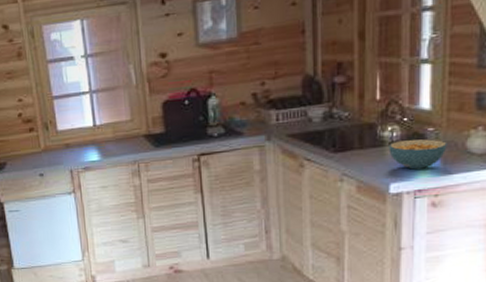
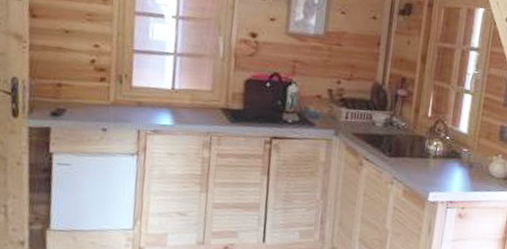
cereal bowl: present [389,139,447,170] -> none [432,155,476,184]

